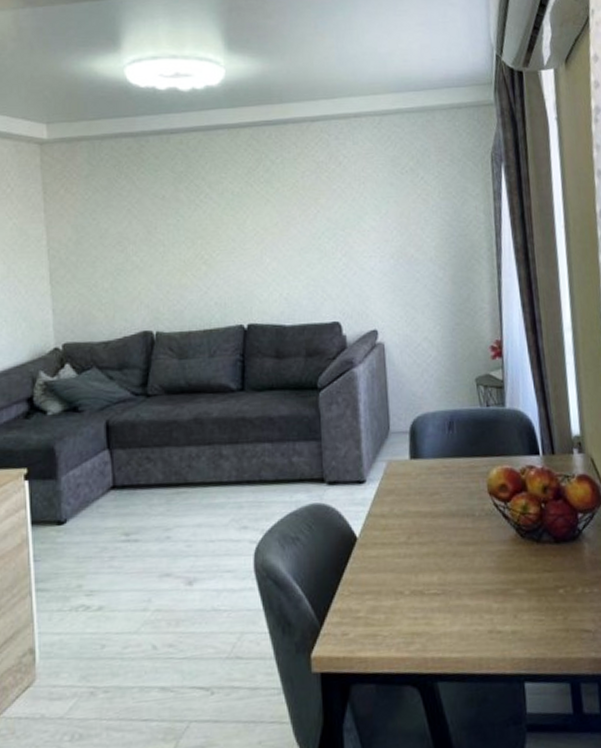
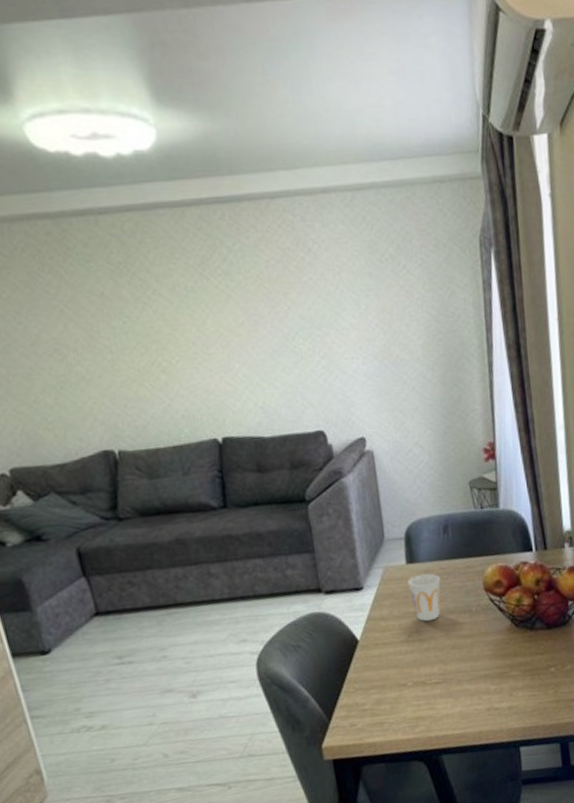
cup: none [410,471,444,523] -> present [407,573,441,622]

